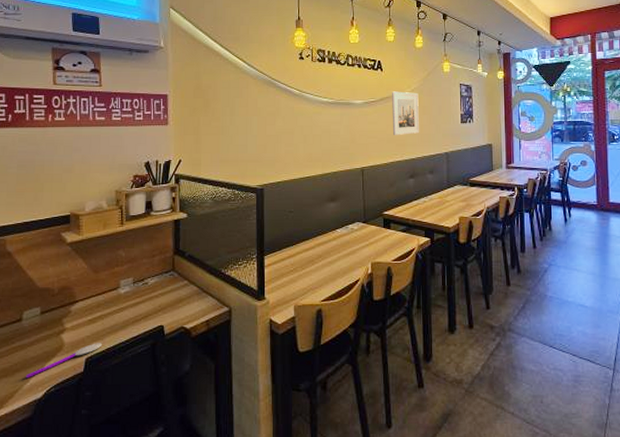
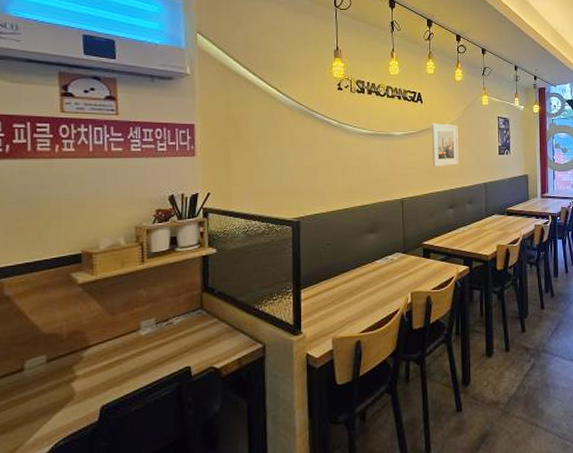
spoon: present [25,343,102,379] -> none [28,389,120,433]

